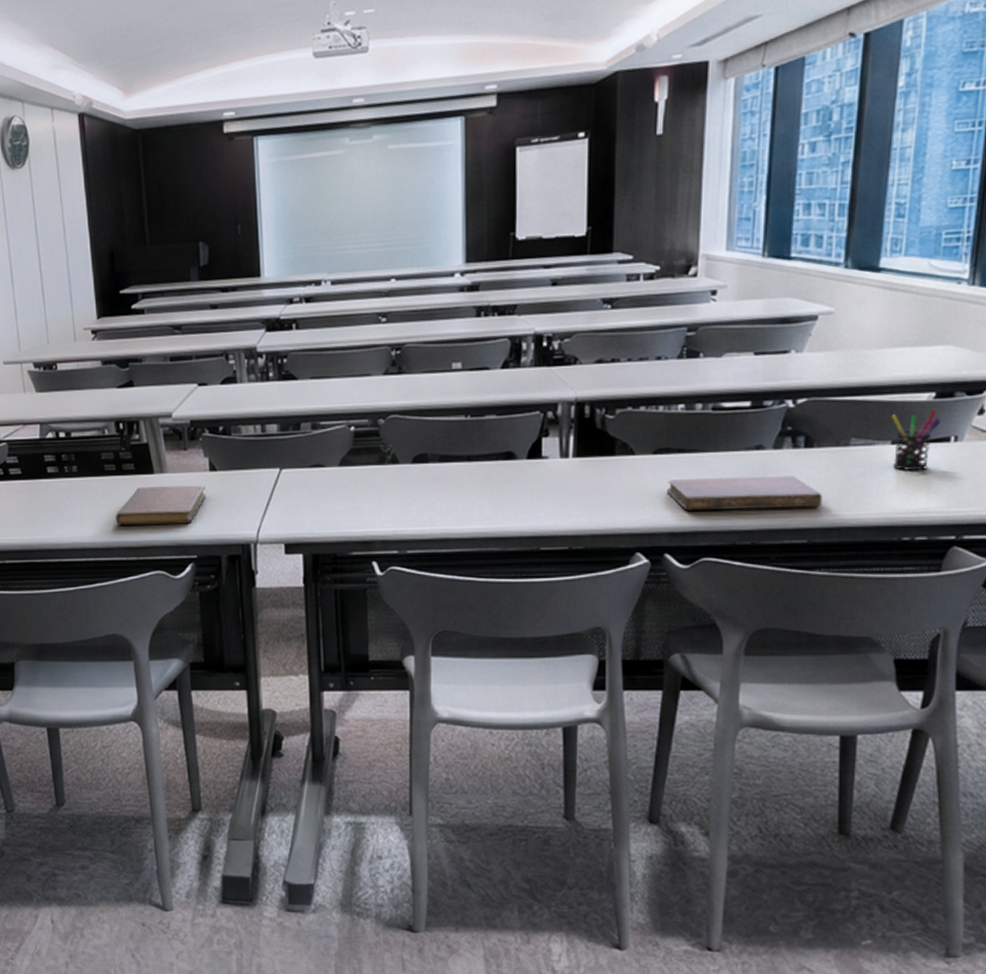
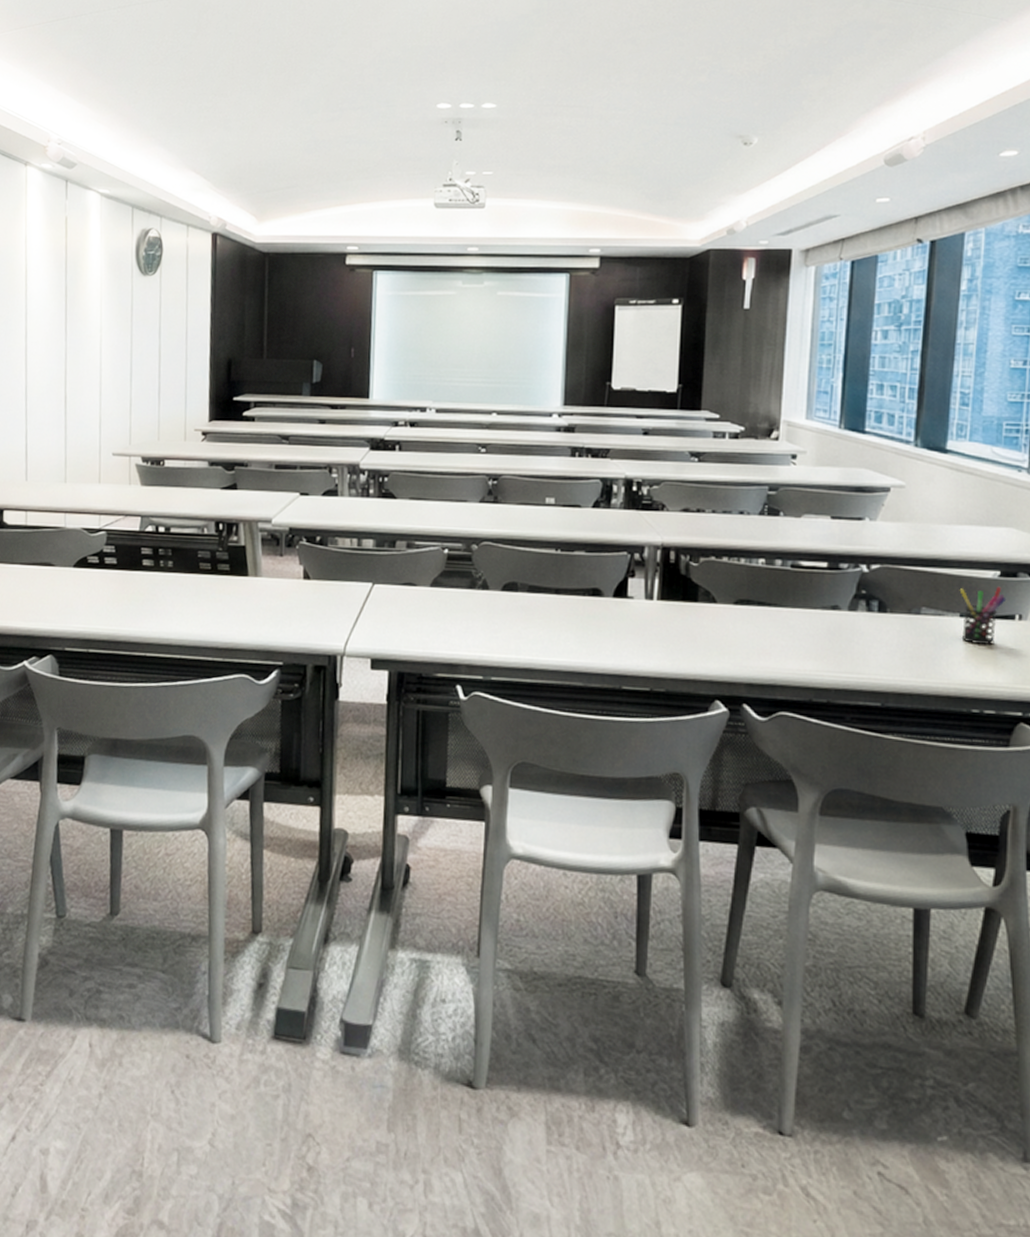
notebook: present [116,485,207,526] -> none [205,588,298,629]
notebook: present [666,476,823,511] -> none [746,631,896,672]

